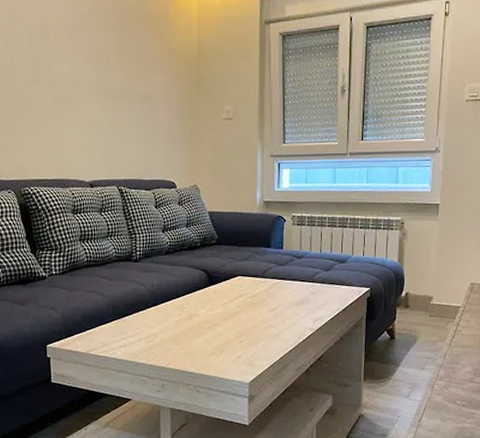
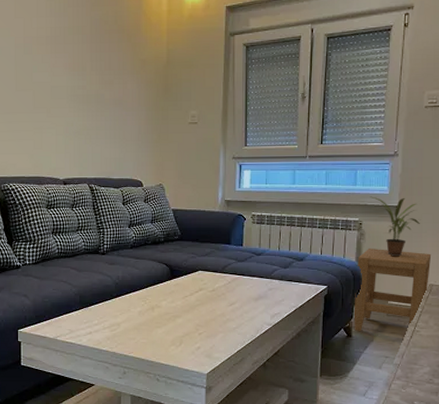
stool: none [396,247,473,333] -> present [354,248,432,331]
potted plant: none [411,194,461,255] -> present [370,196,420,256]

